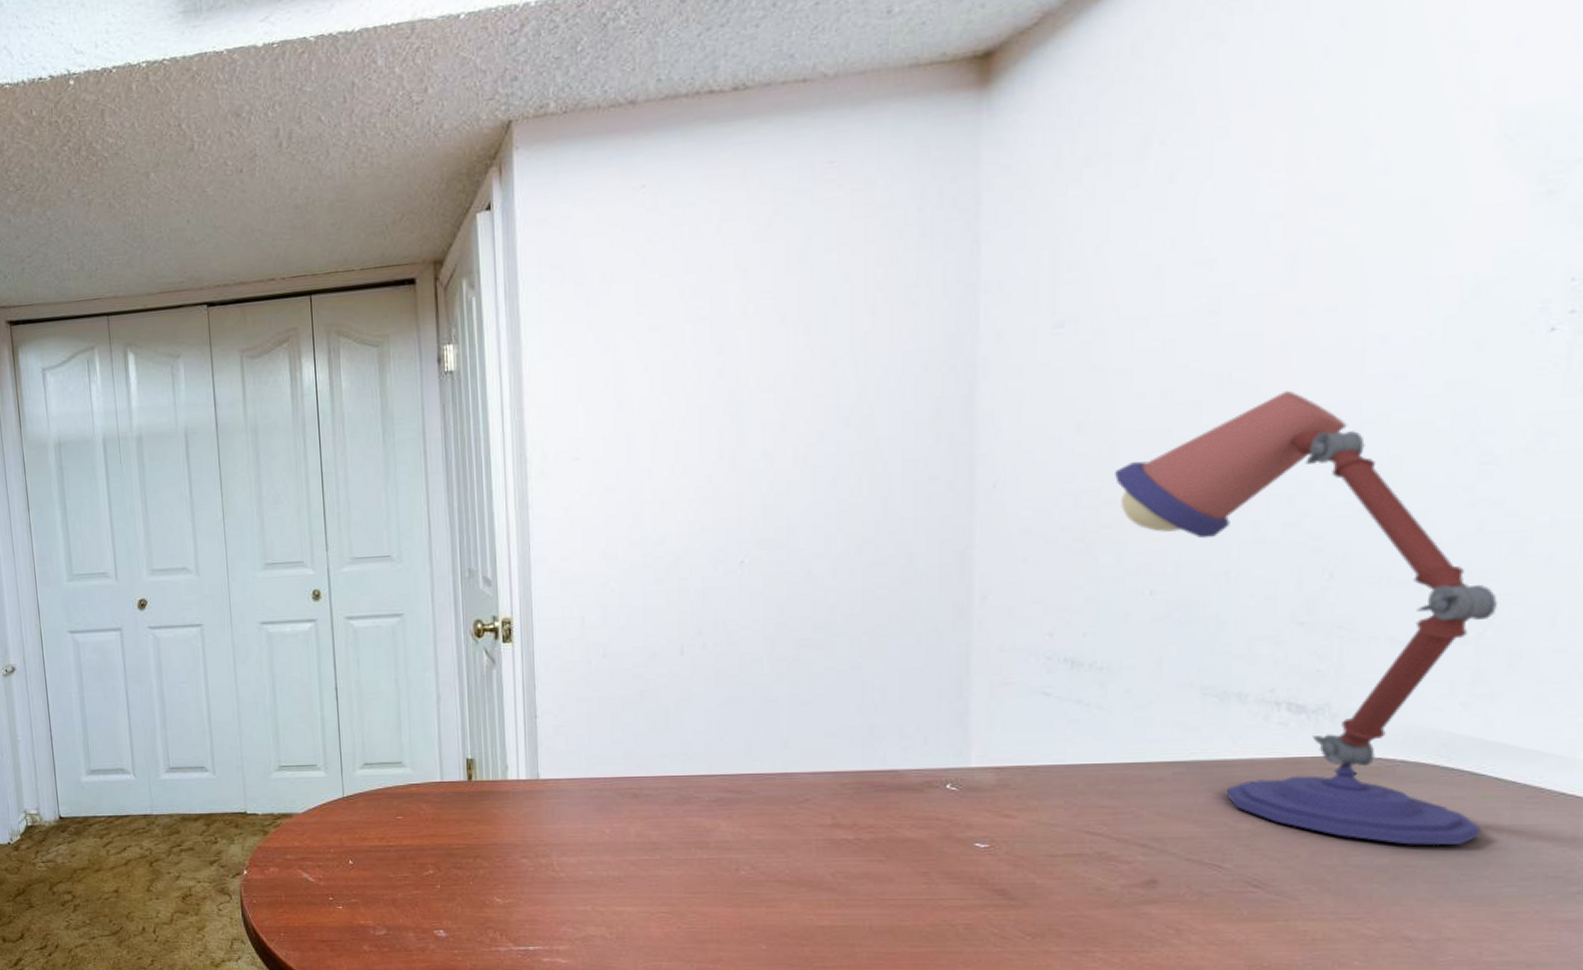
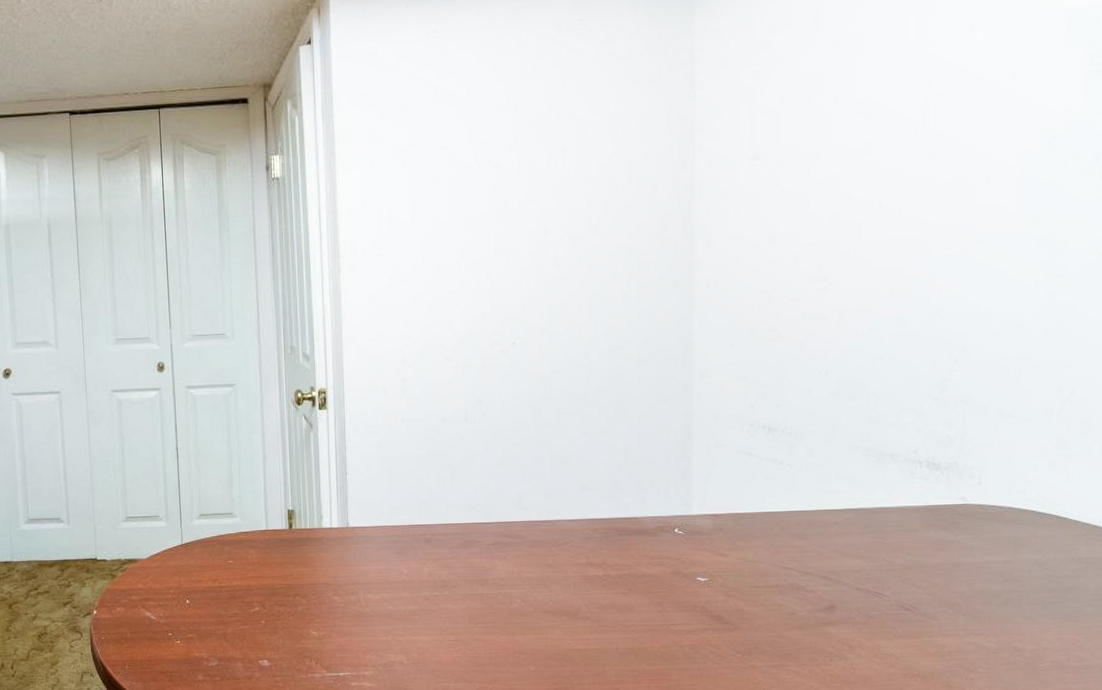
desk lamp: present [1115,390,1498,846] -> none [798,215,1072,575]

